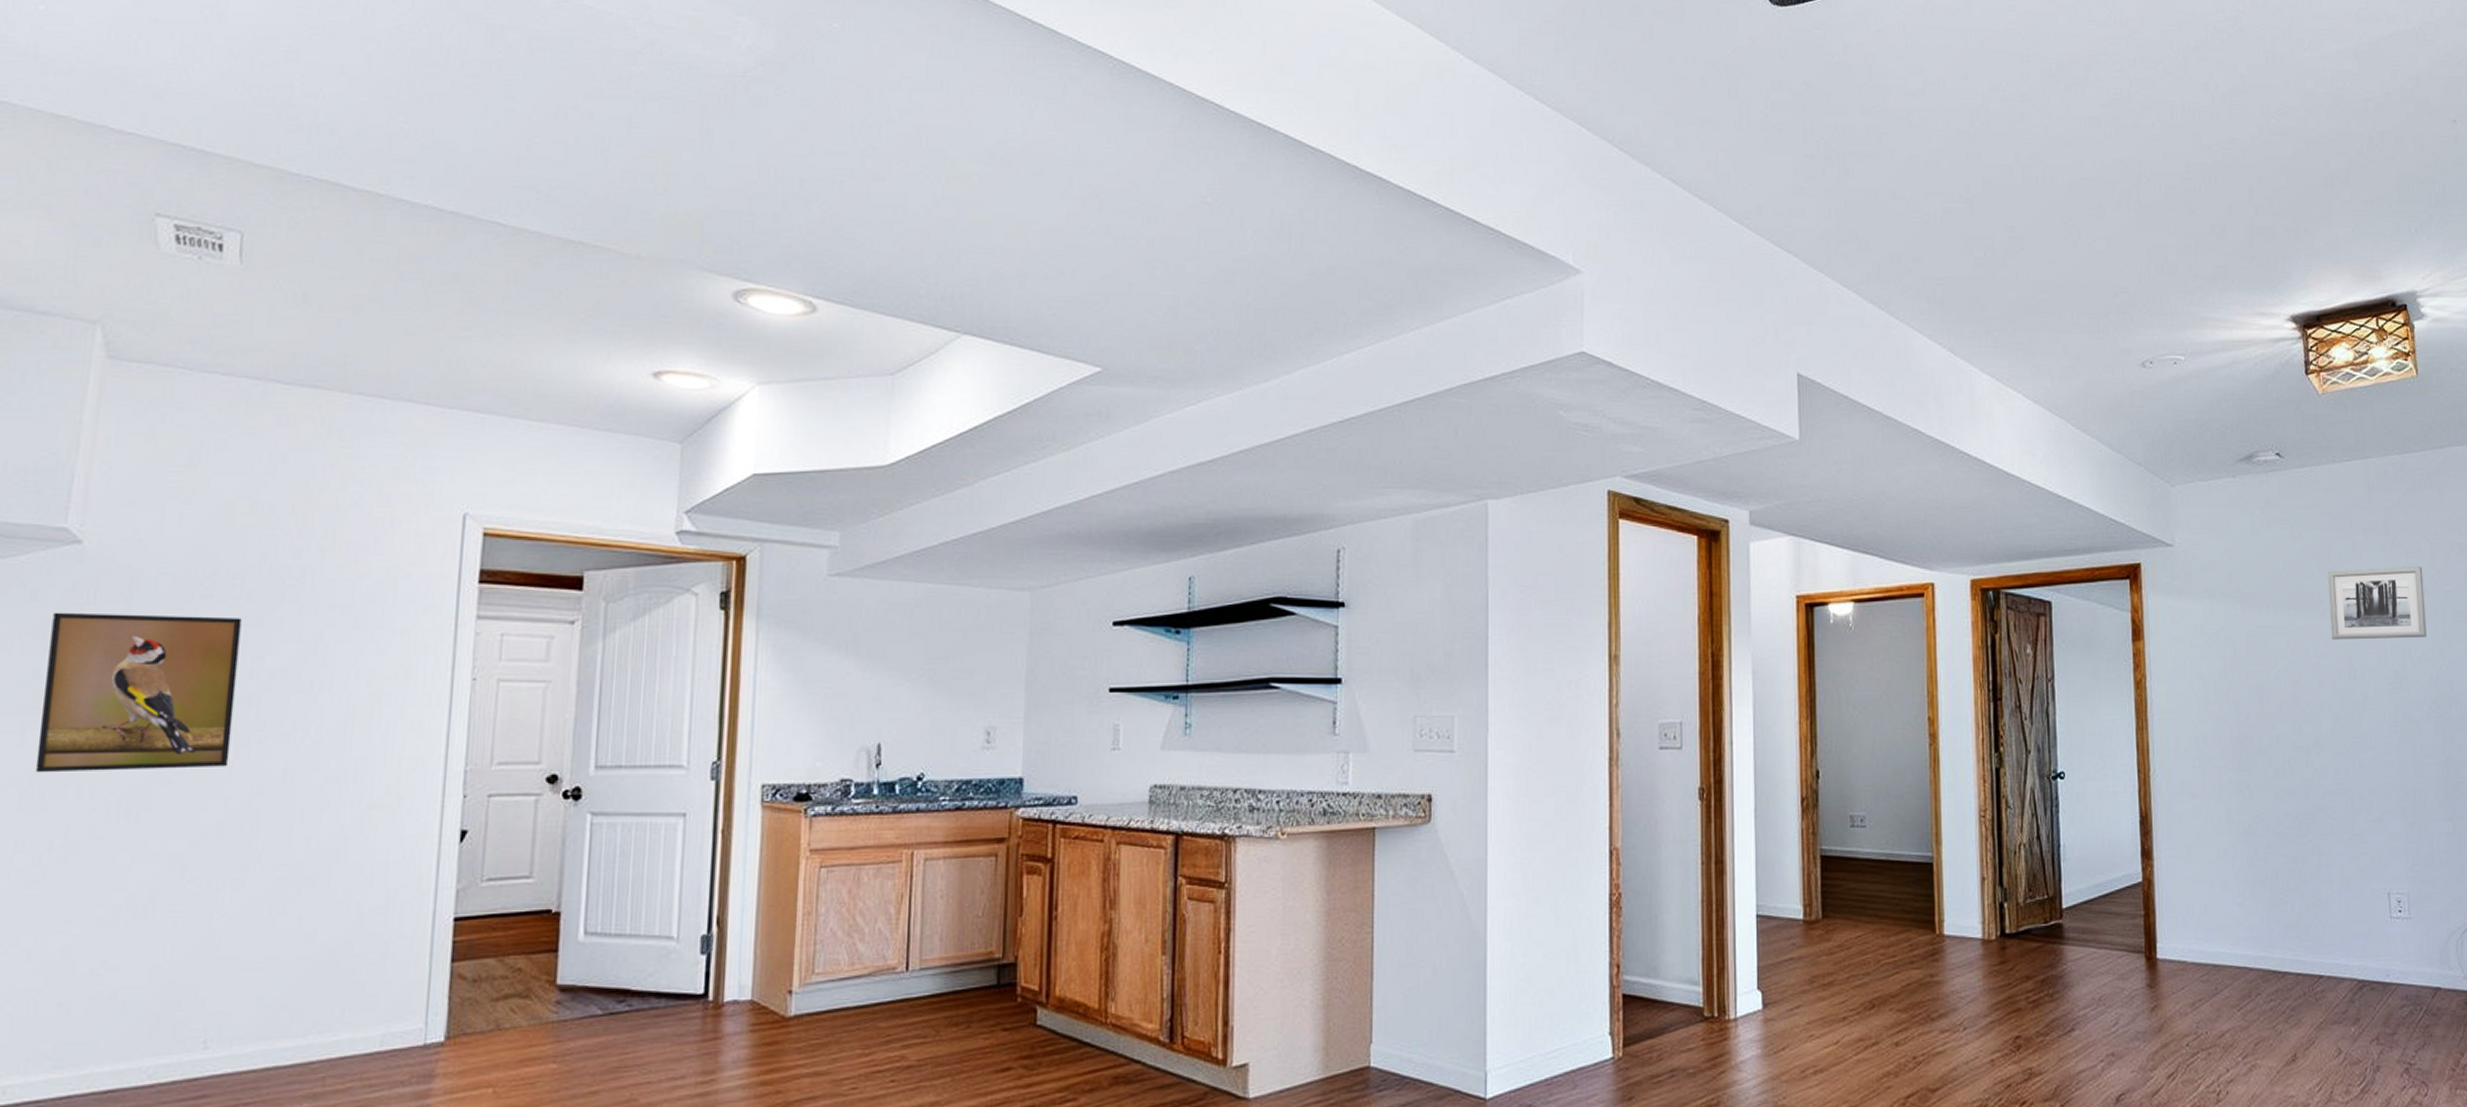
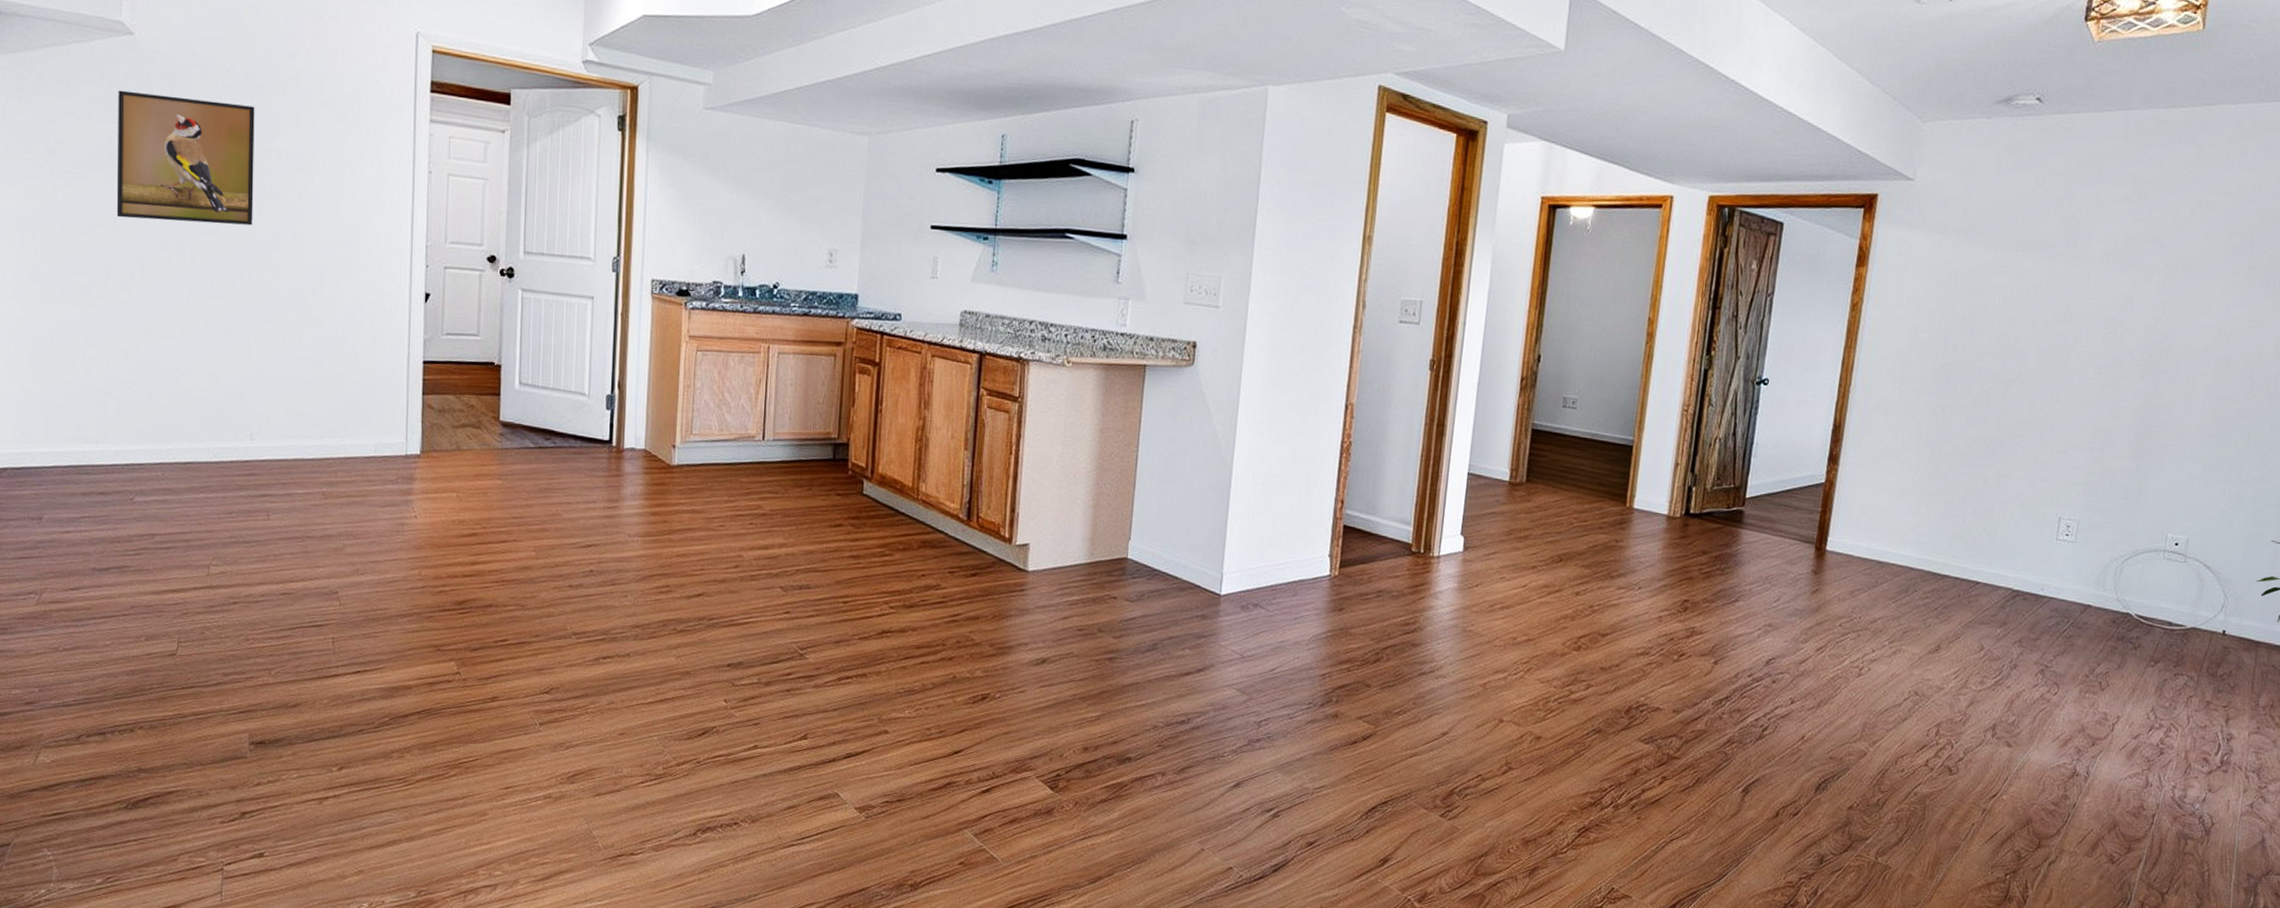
wall art: present [2328,567,2427,640] -> none [2055,217,2164,289]

